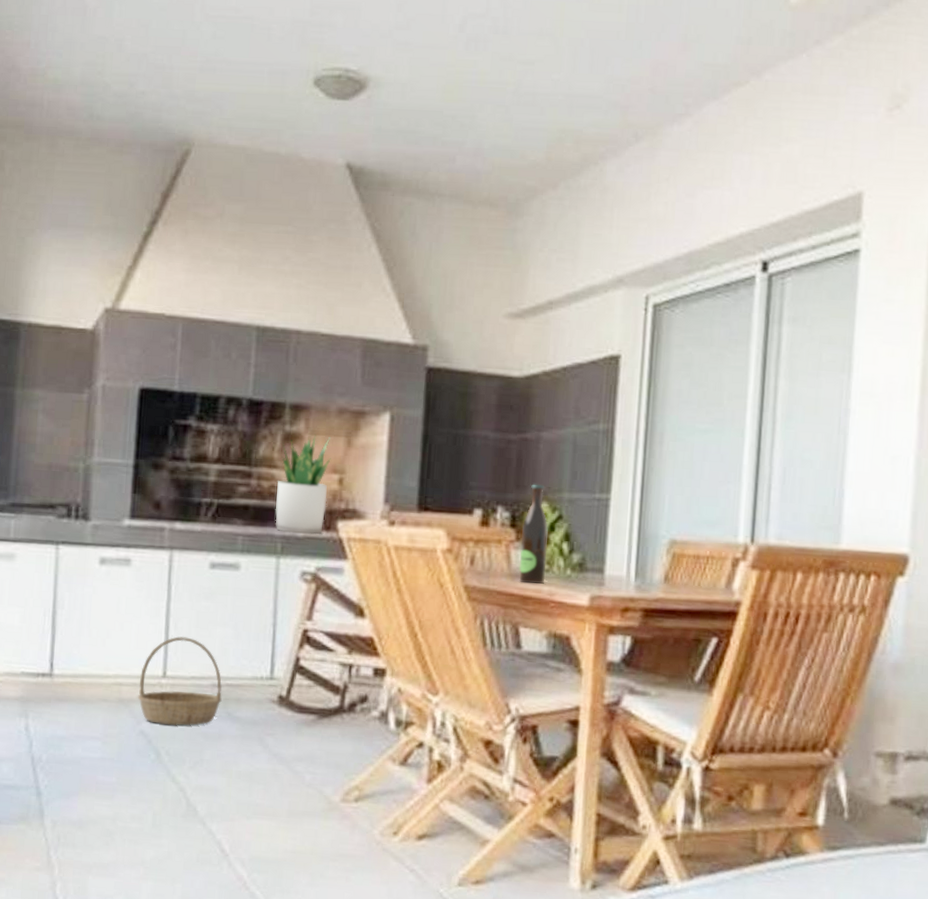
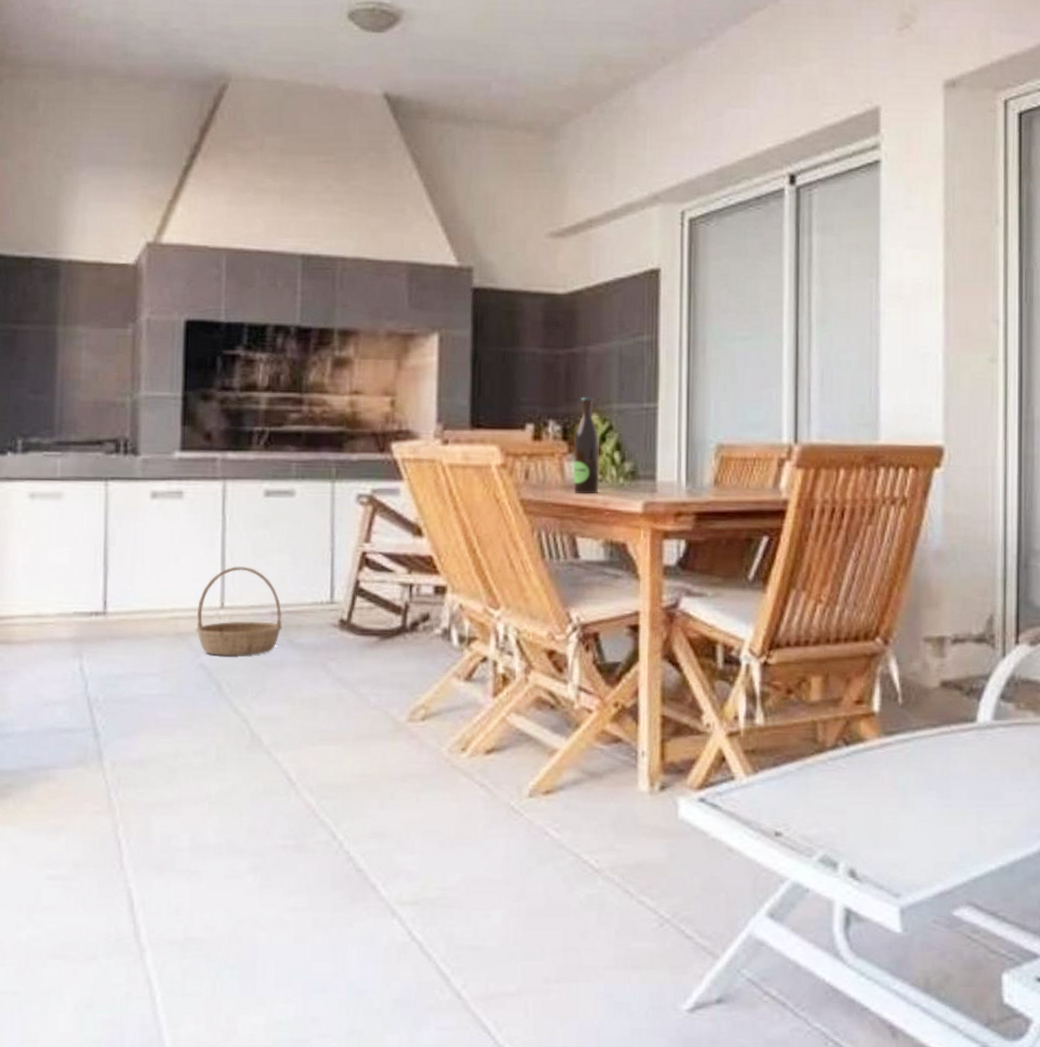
planter: present [275,434,331,535] -> none [328,358,382,458]

